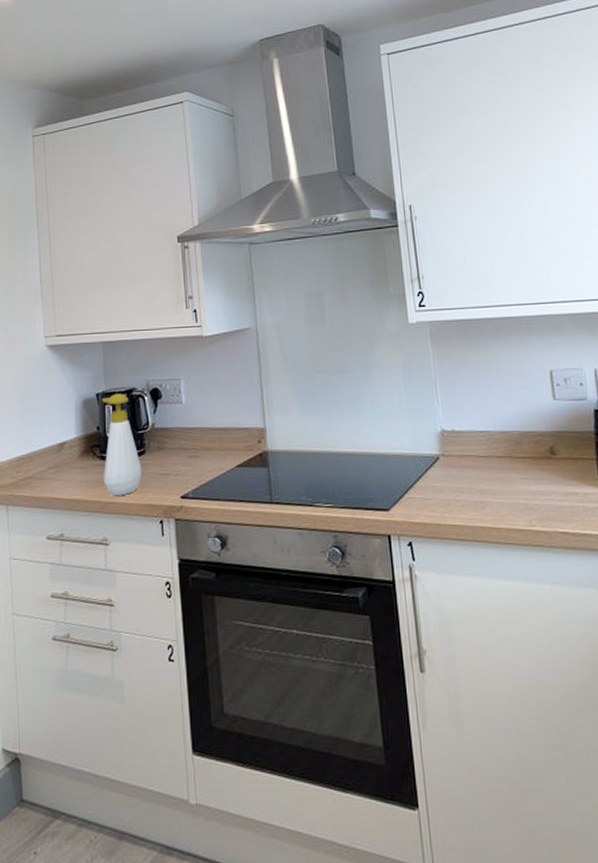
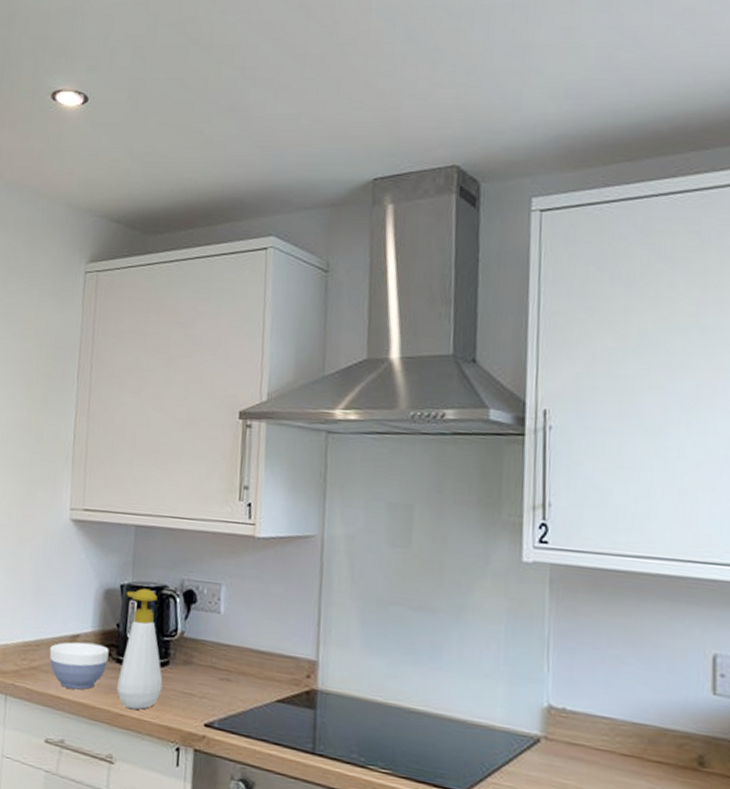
bowl: none [41,447,93,489] -> present [49,642,109,690]

